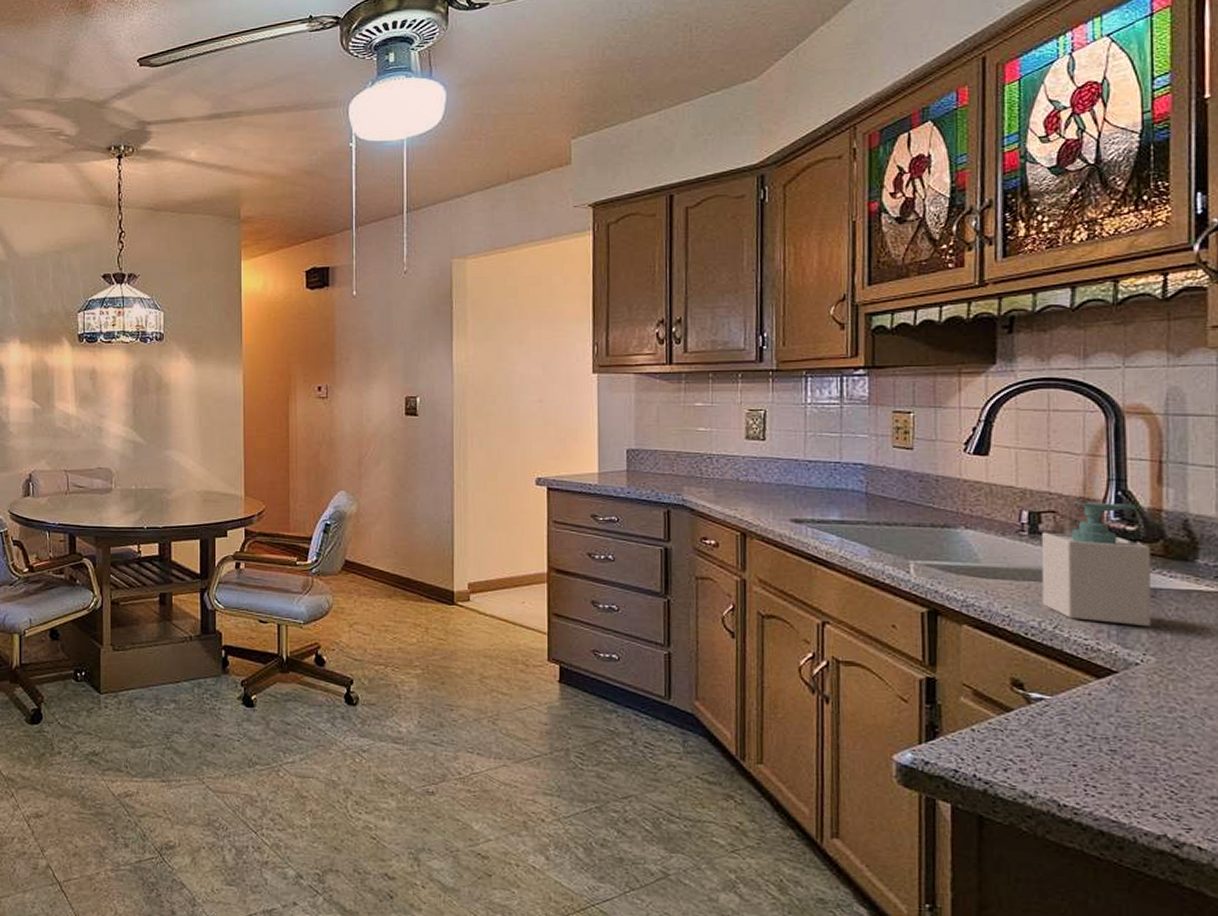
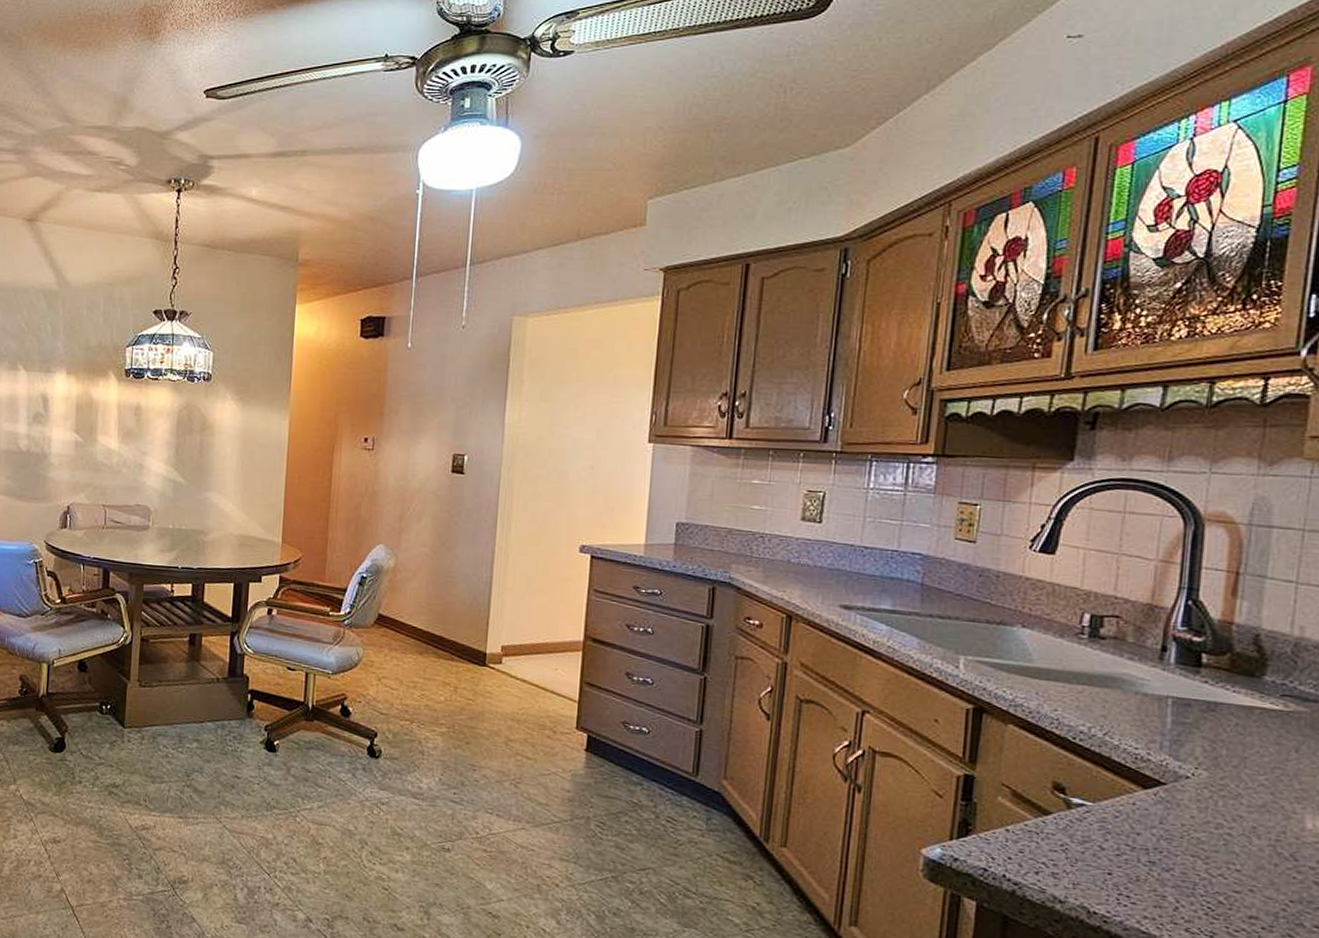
soap bottle: present [1041,501,1152,627] -> none [1095,608,1217,741]

